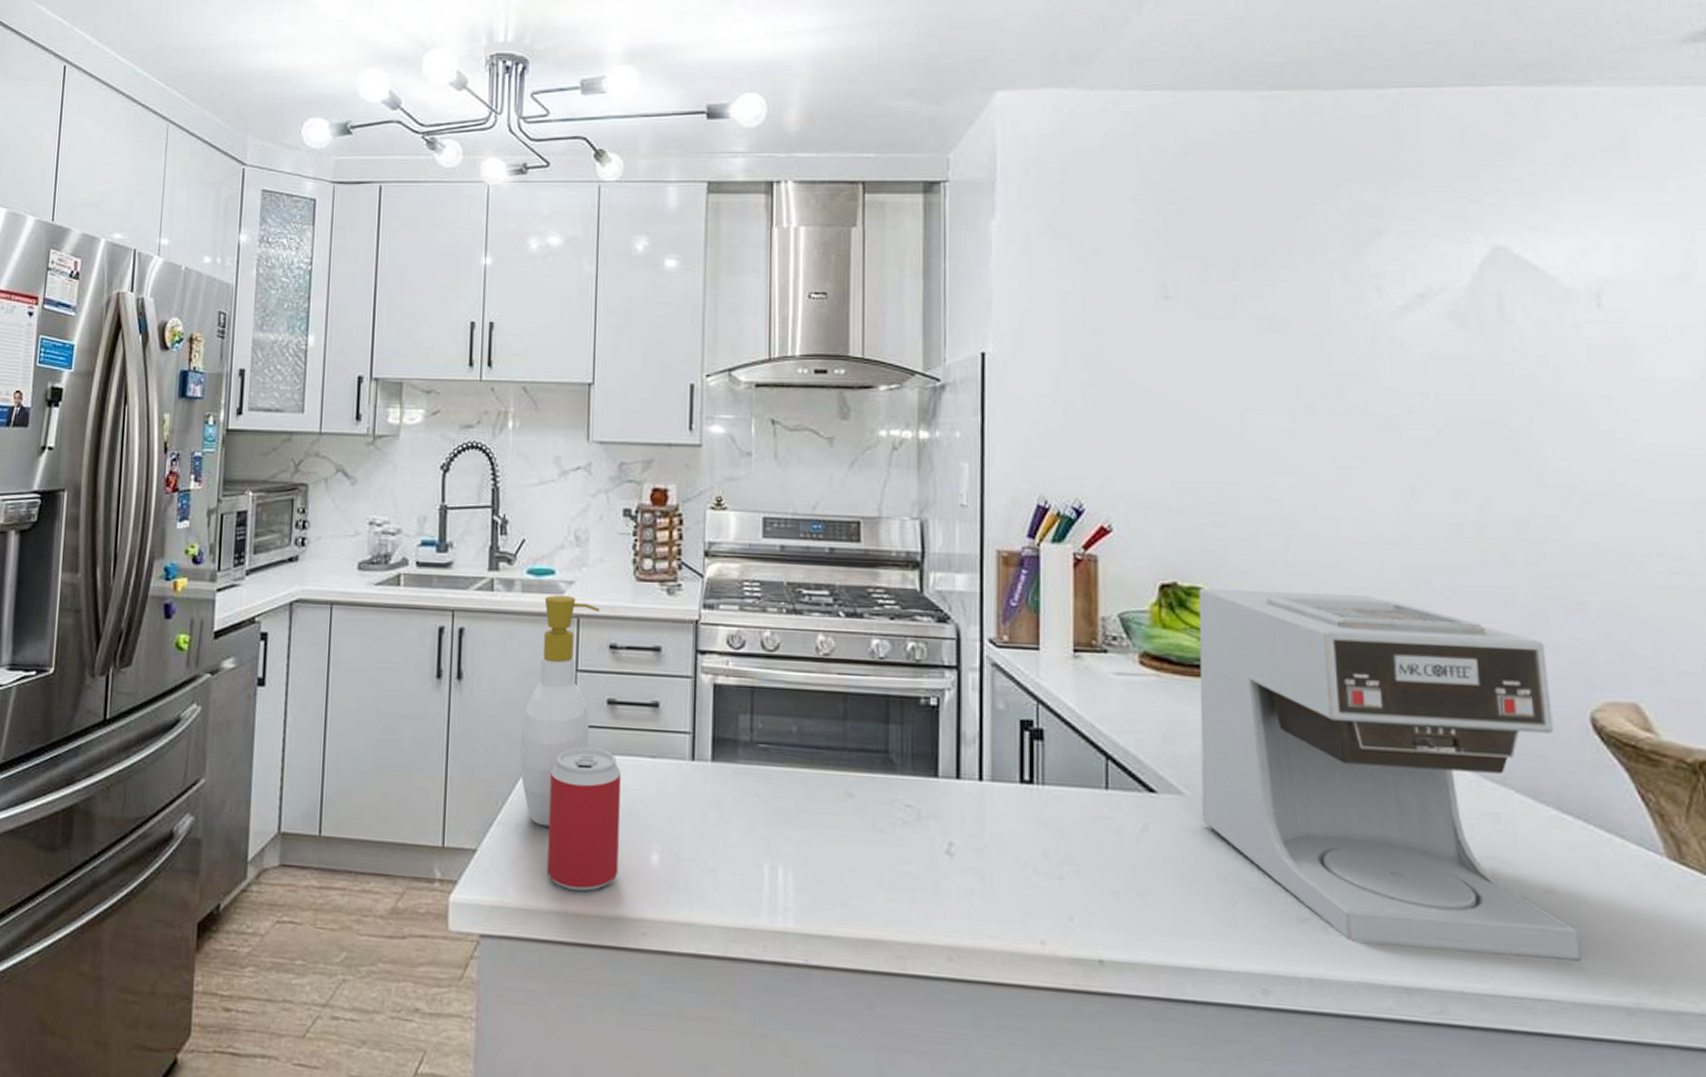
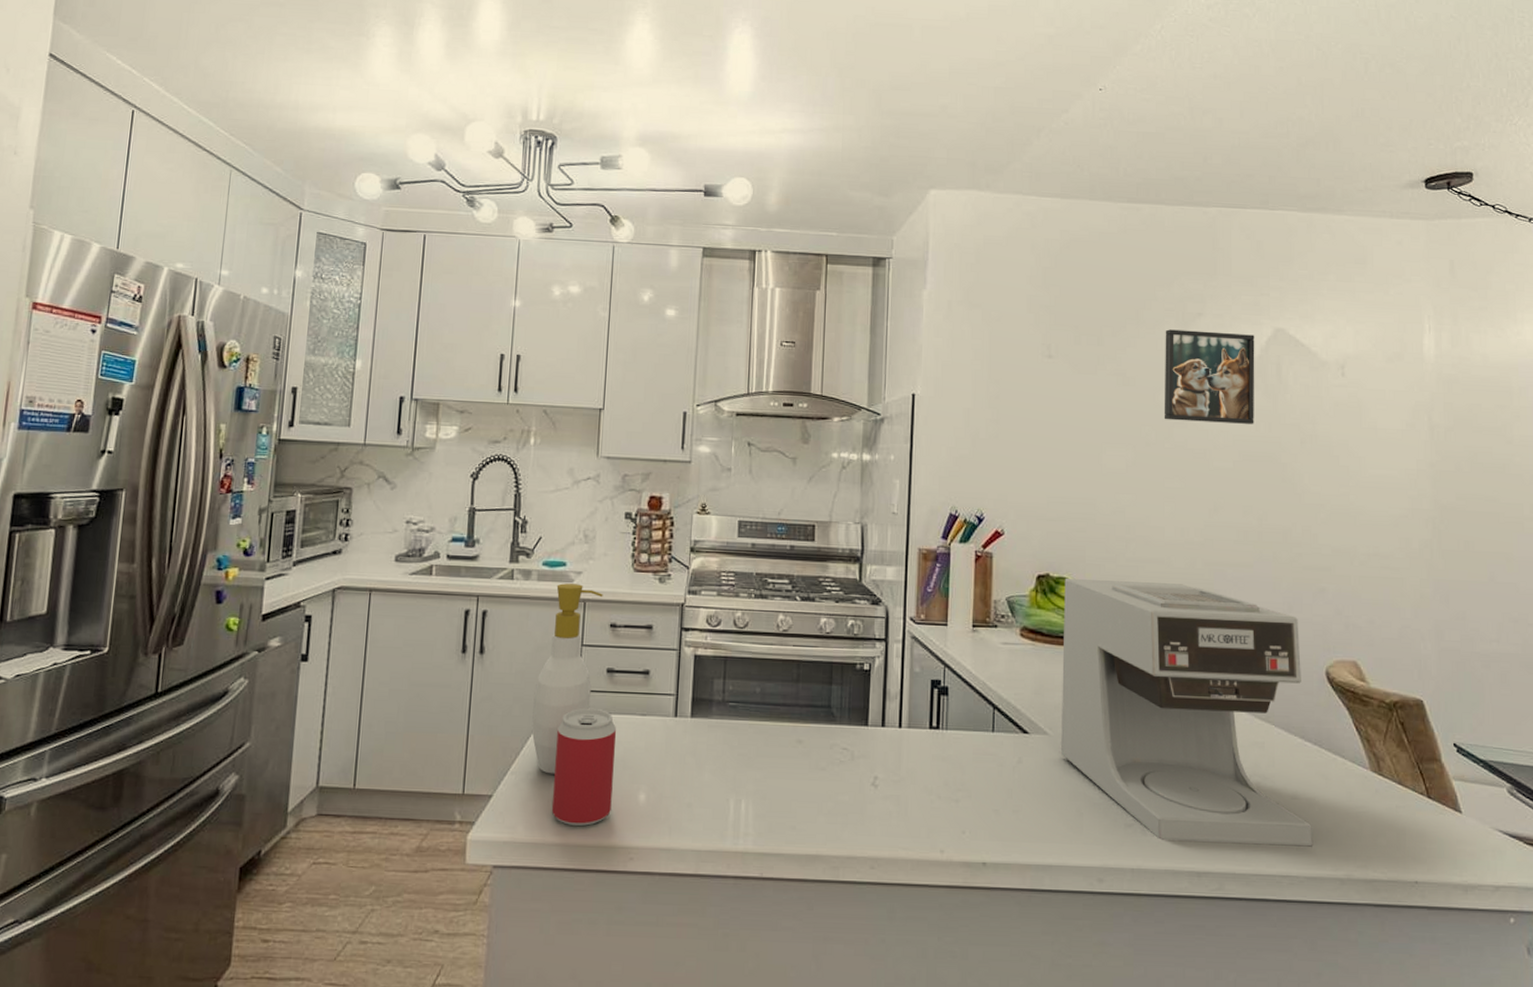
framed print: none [1329,255,1466,378] -> present [1164,329,1255,424]

